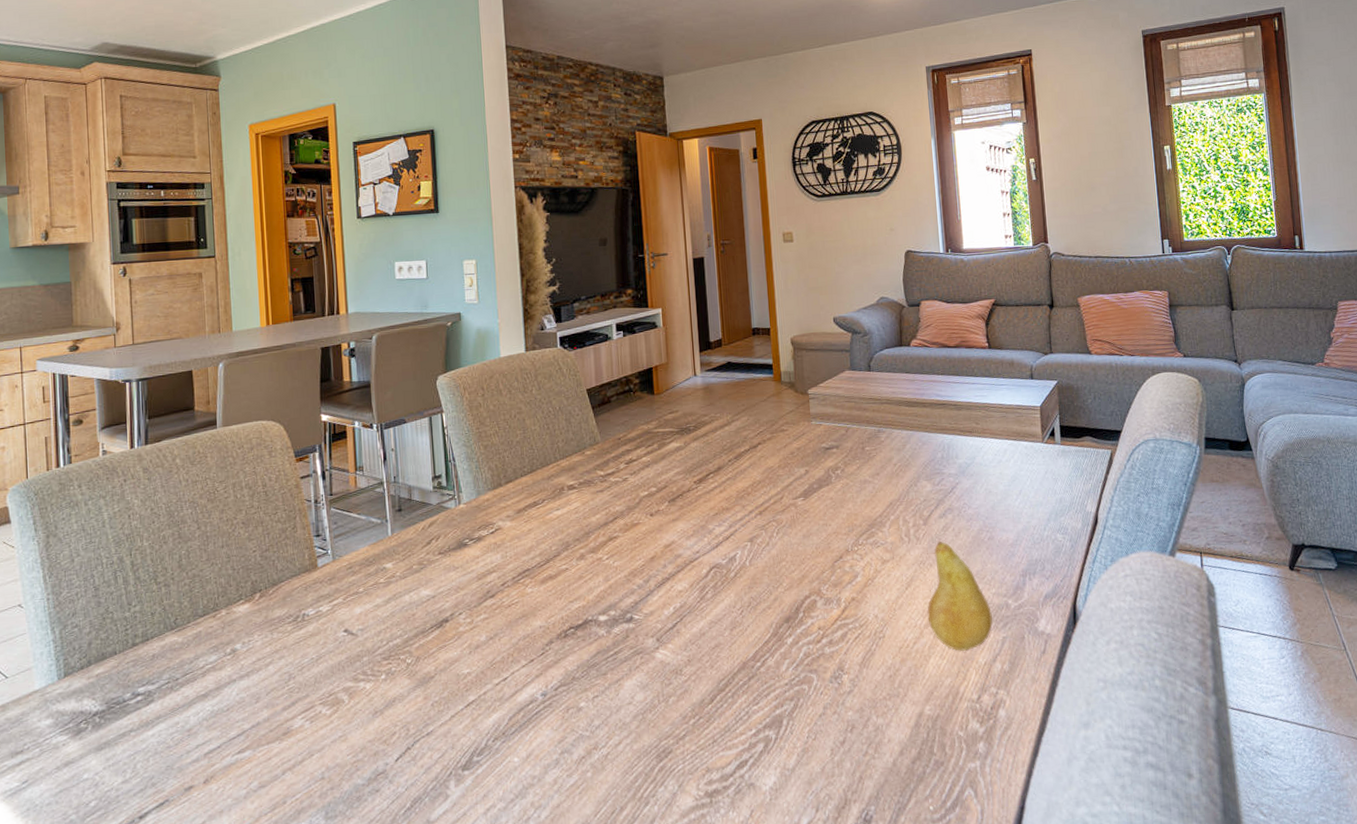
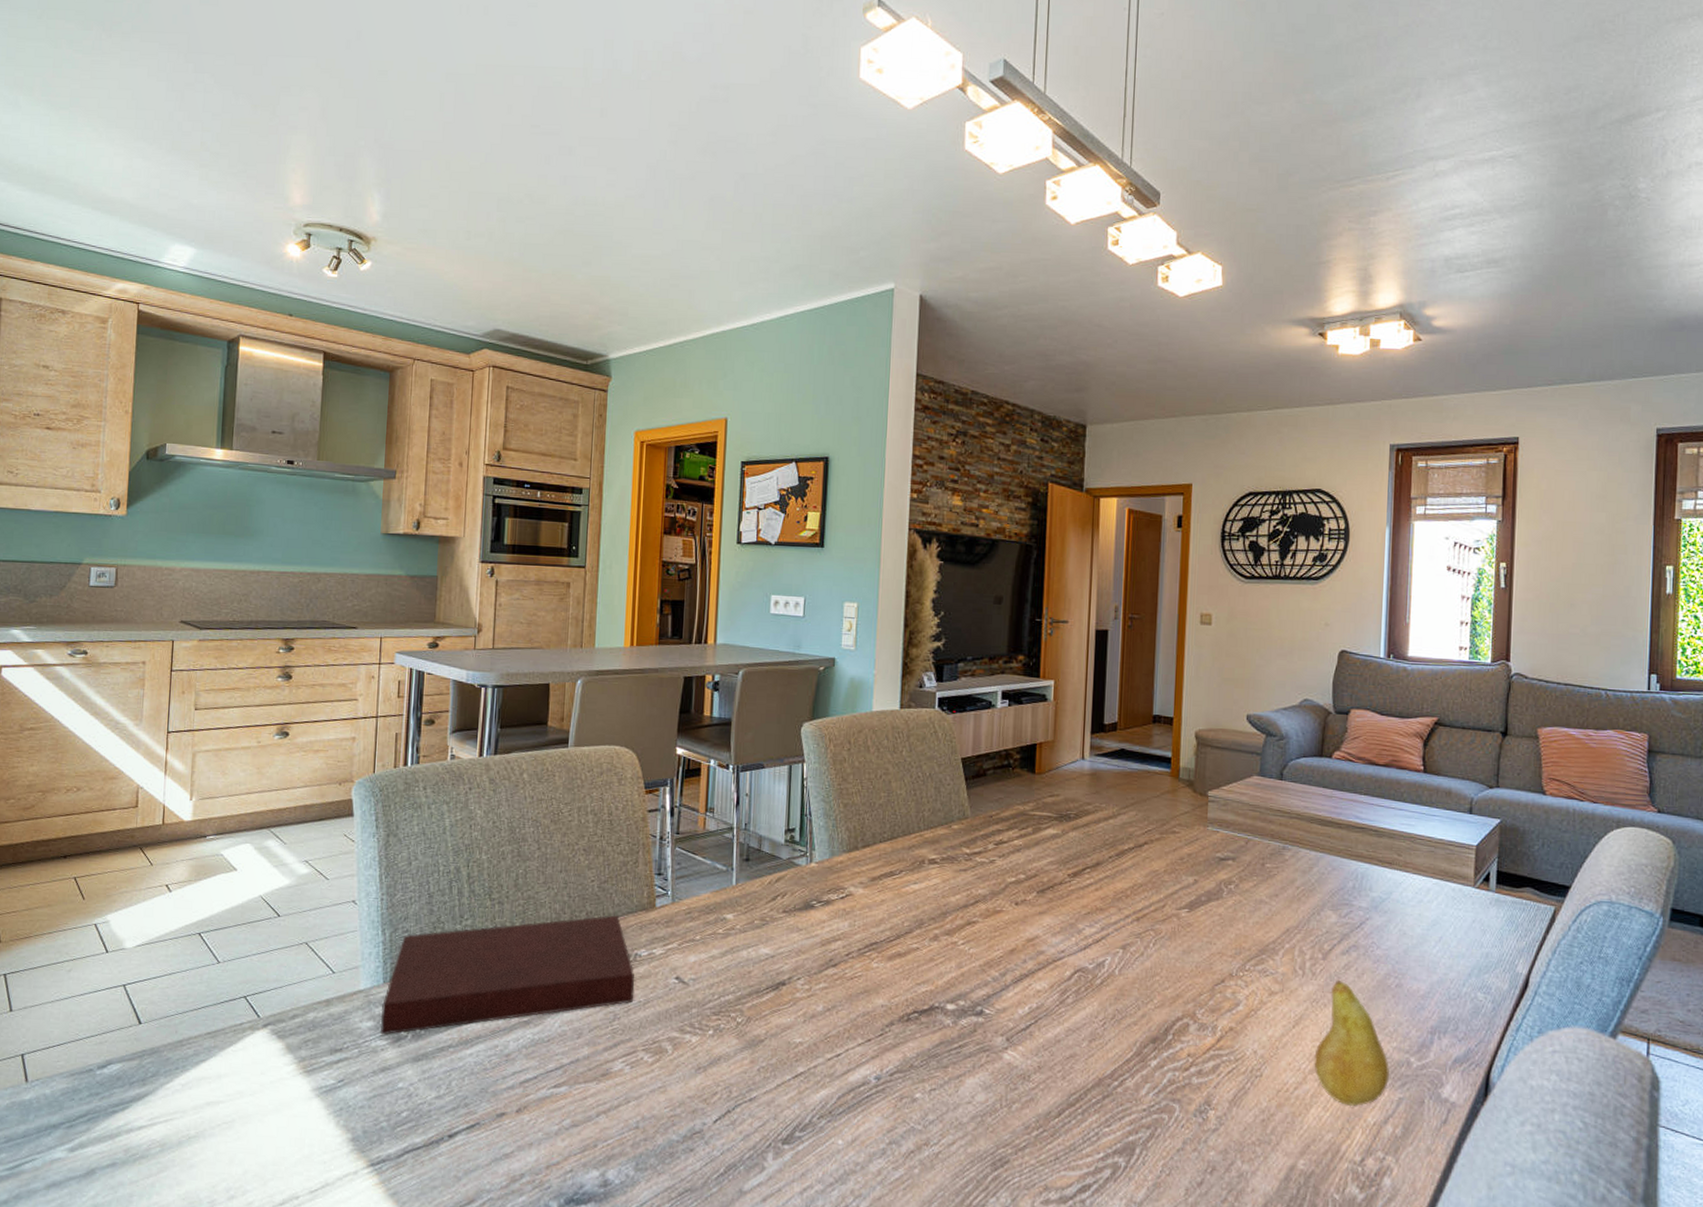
notebook: none [58,580,307,731] -> present [380,915,635,1035]

